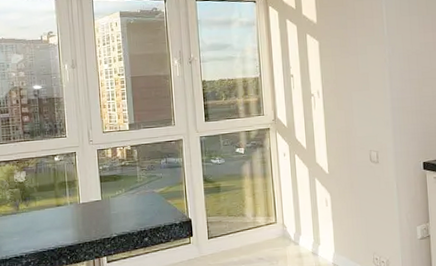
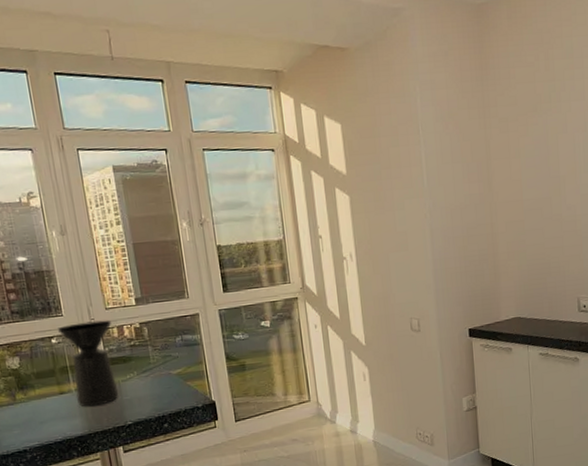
coffee maker: none [60,142,108,219] -> present [57,320,119,407]

